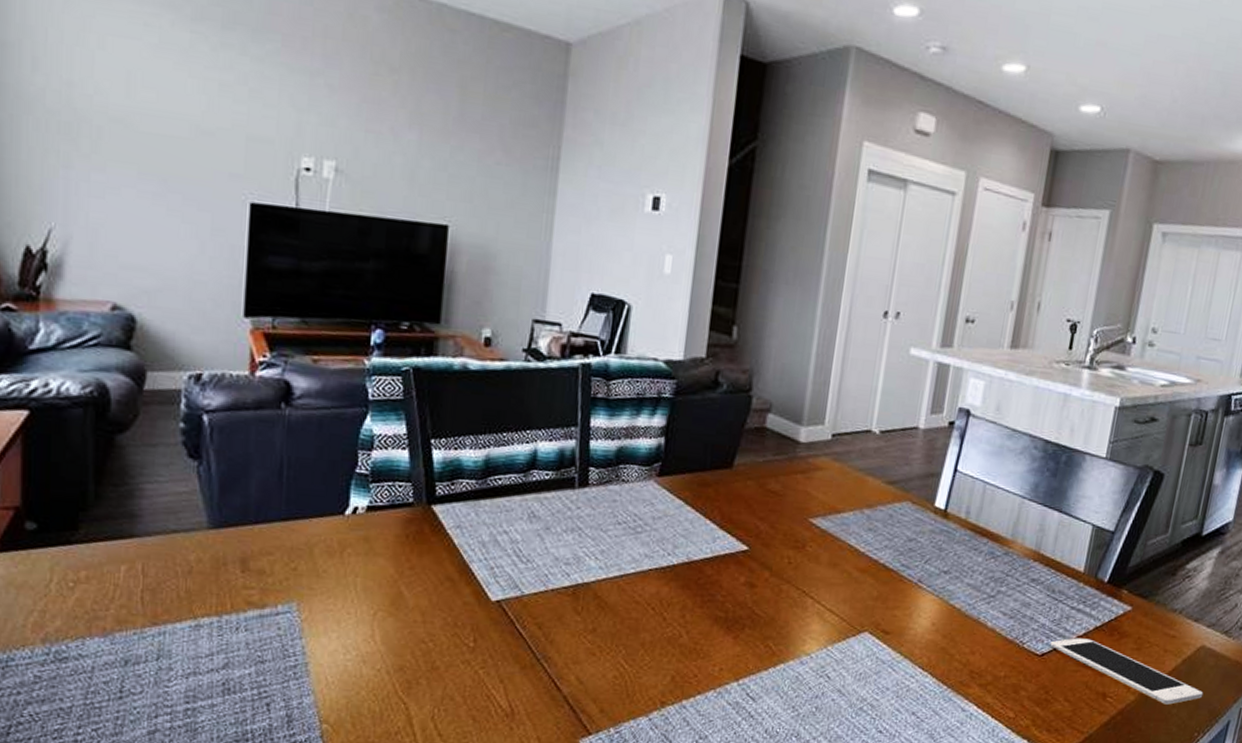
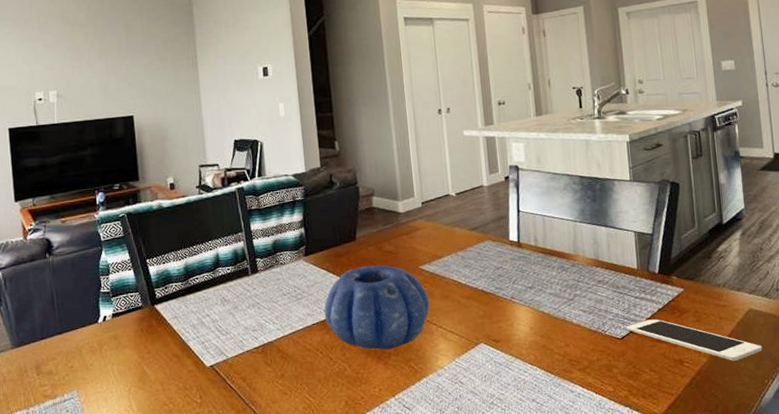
decorative bowl: none [667,504,812,620] -> present [324,265,430,350]

